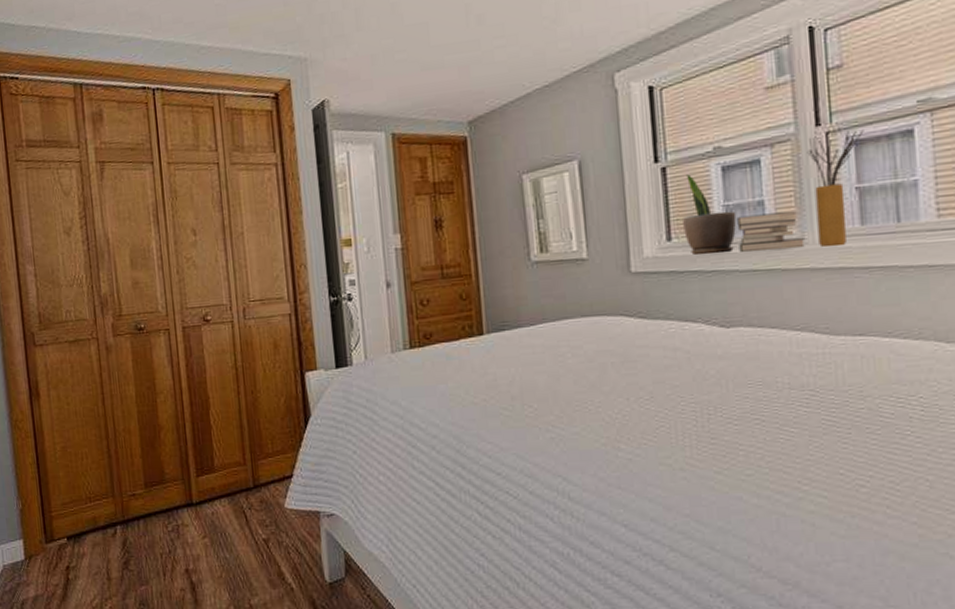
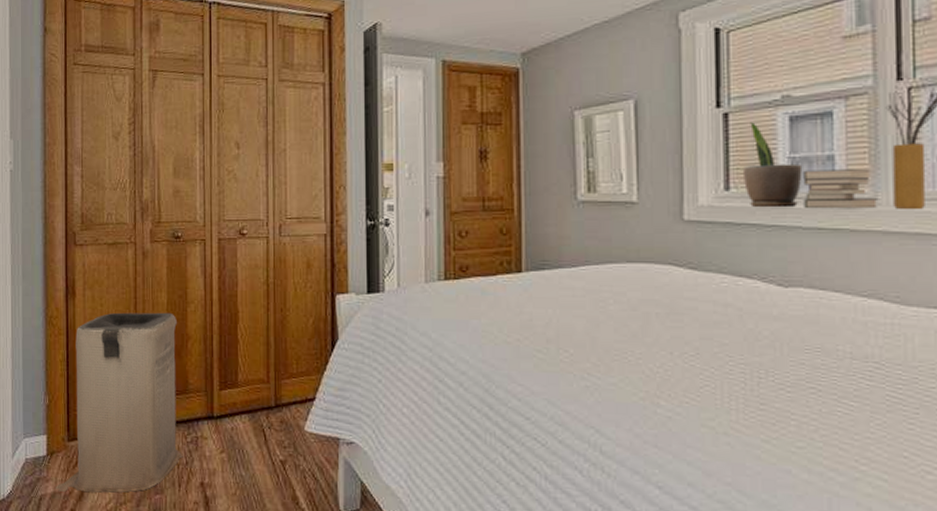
laundry basket: none [37,405,167,594] -> present [56,312,184,493]

